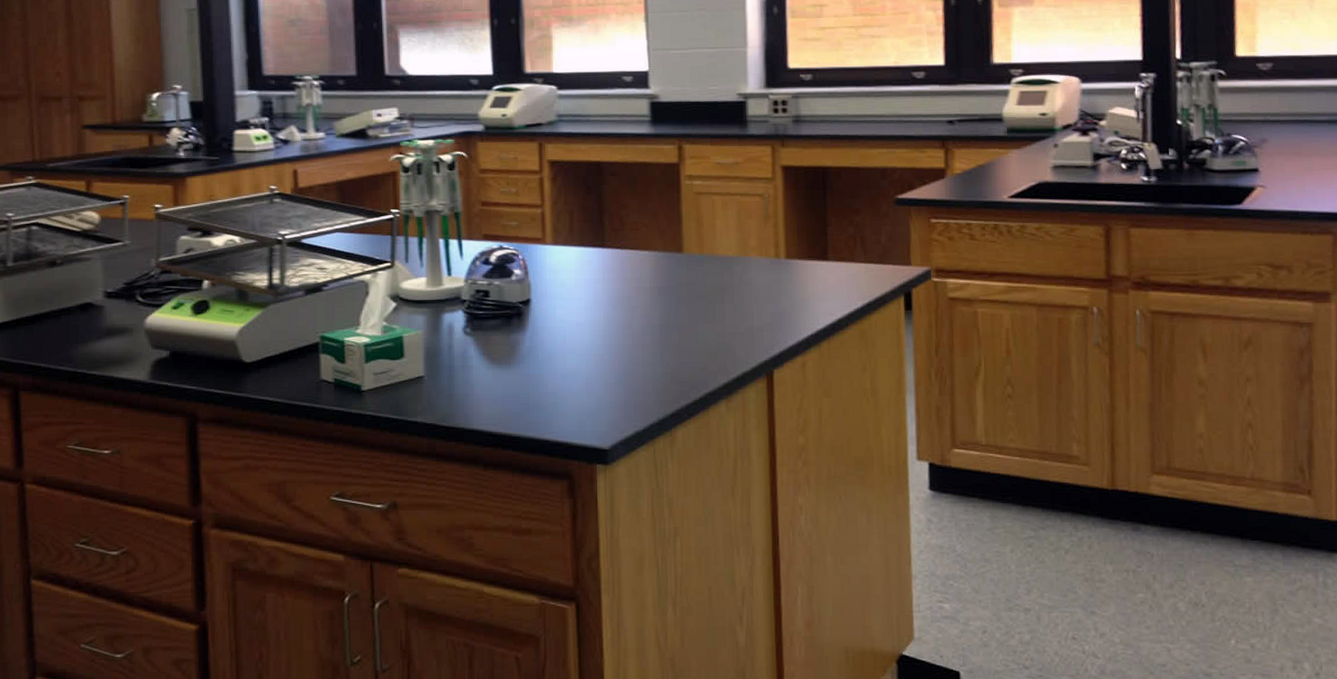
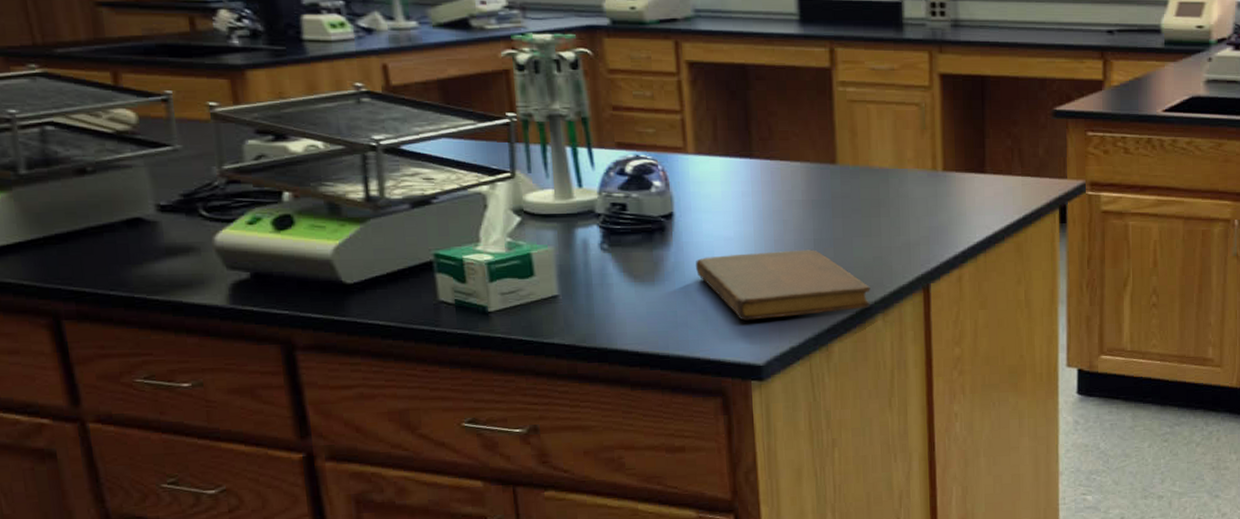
notebook: none [549,335,715,404] -> present [696,249,871,321]

